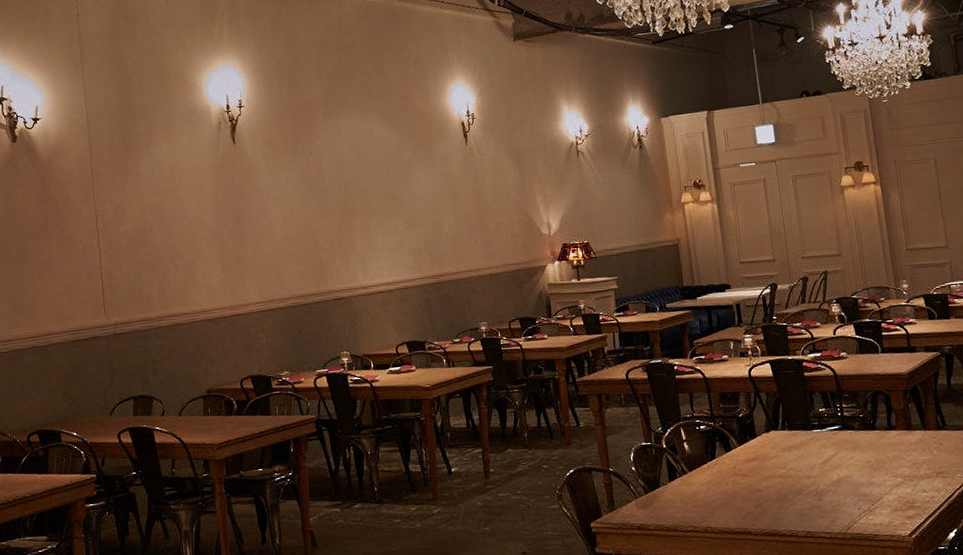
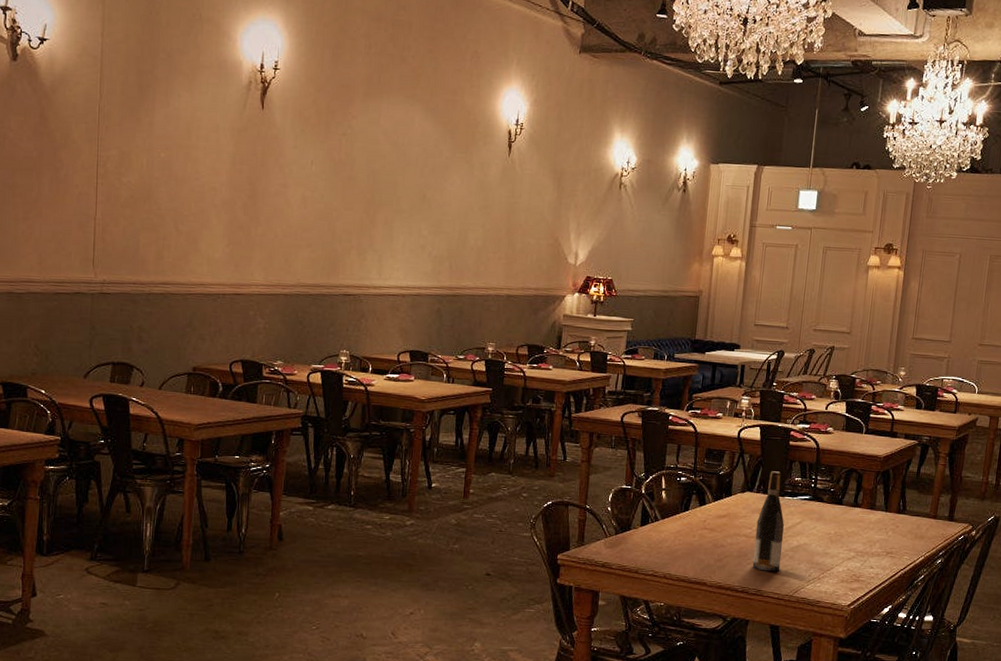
wine bottle: none [789,405,826,511] -> present [752,471,784,572]

